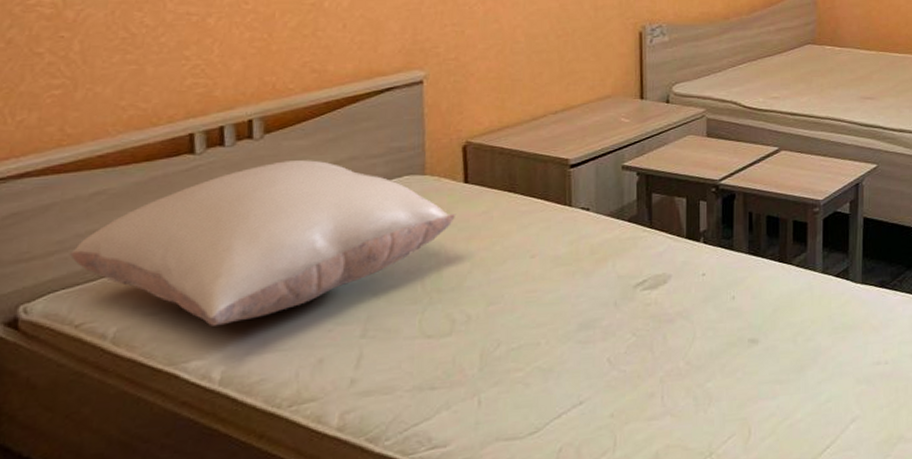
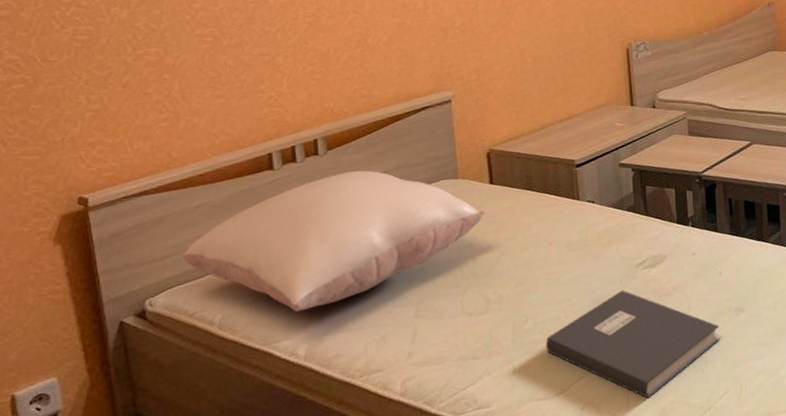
book: none [519,313,729,442] -> present [545,290,720,399]

